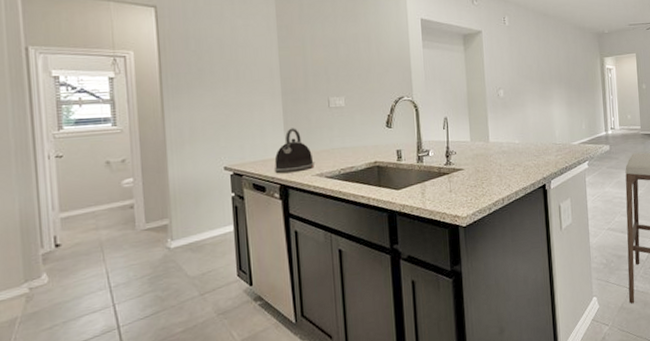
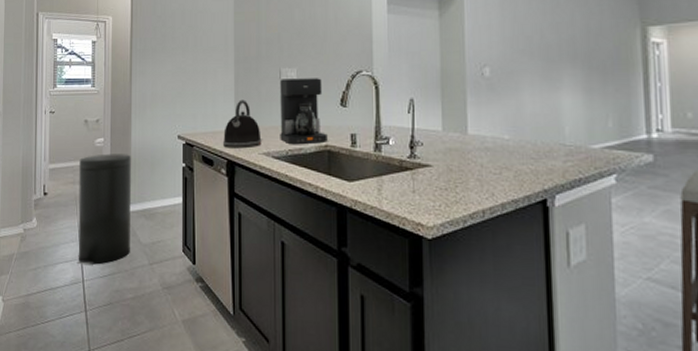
pedal bin: none [102,191,176,312] -> present [77,154,131,266]
coffee maker: none [328,104,376,165] -> present [279,78,328,145]

